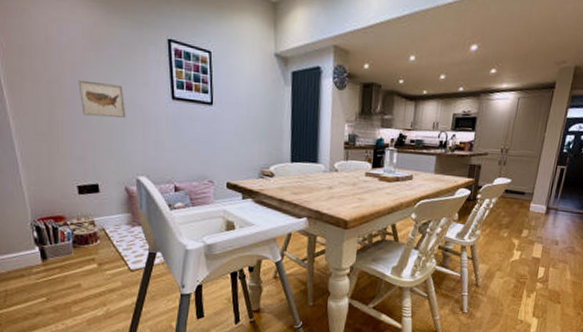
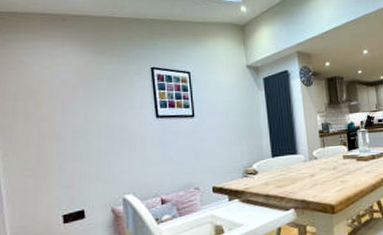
wall art: present [78,79,126,118] -> none [67,113,113,145]

